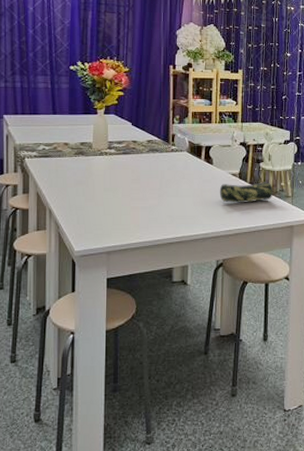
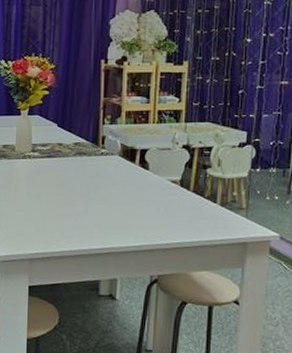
pencil case: present [219,182,273,203] -> none [155,191,223,214]

